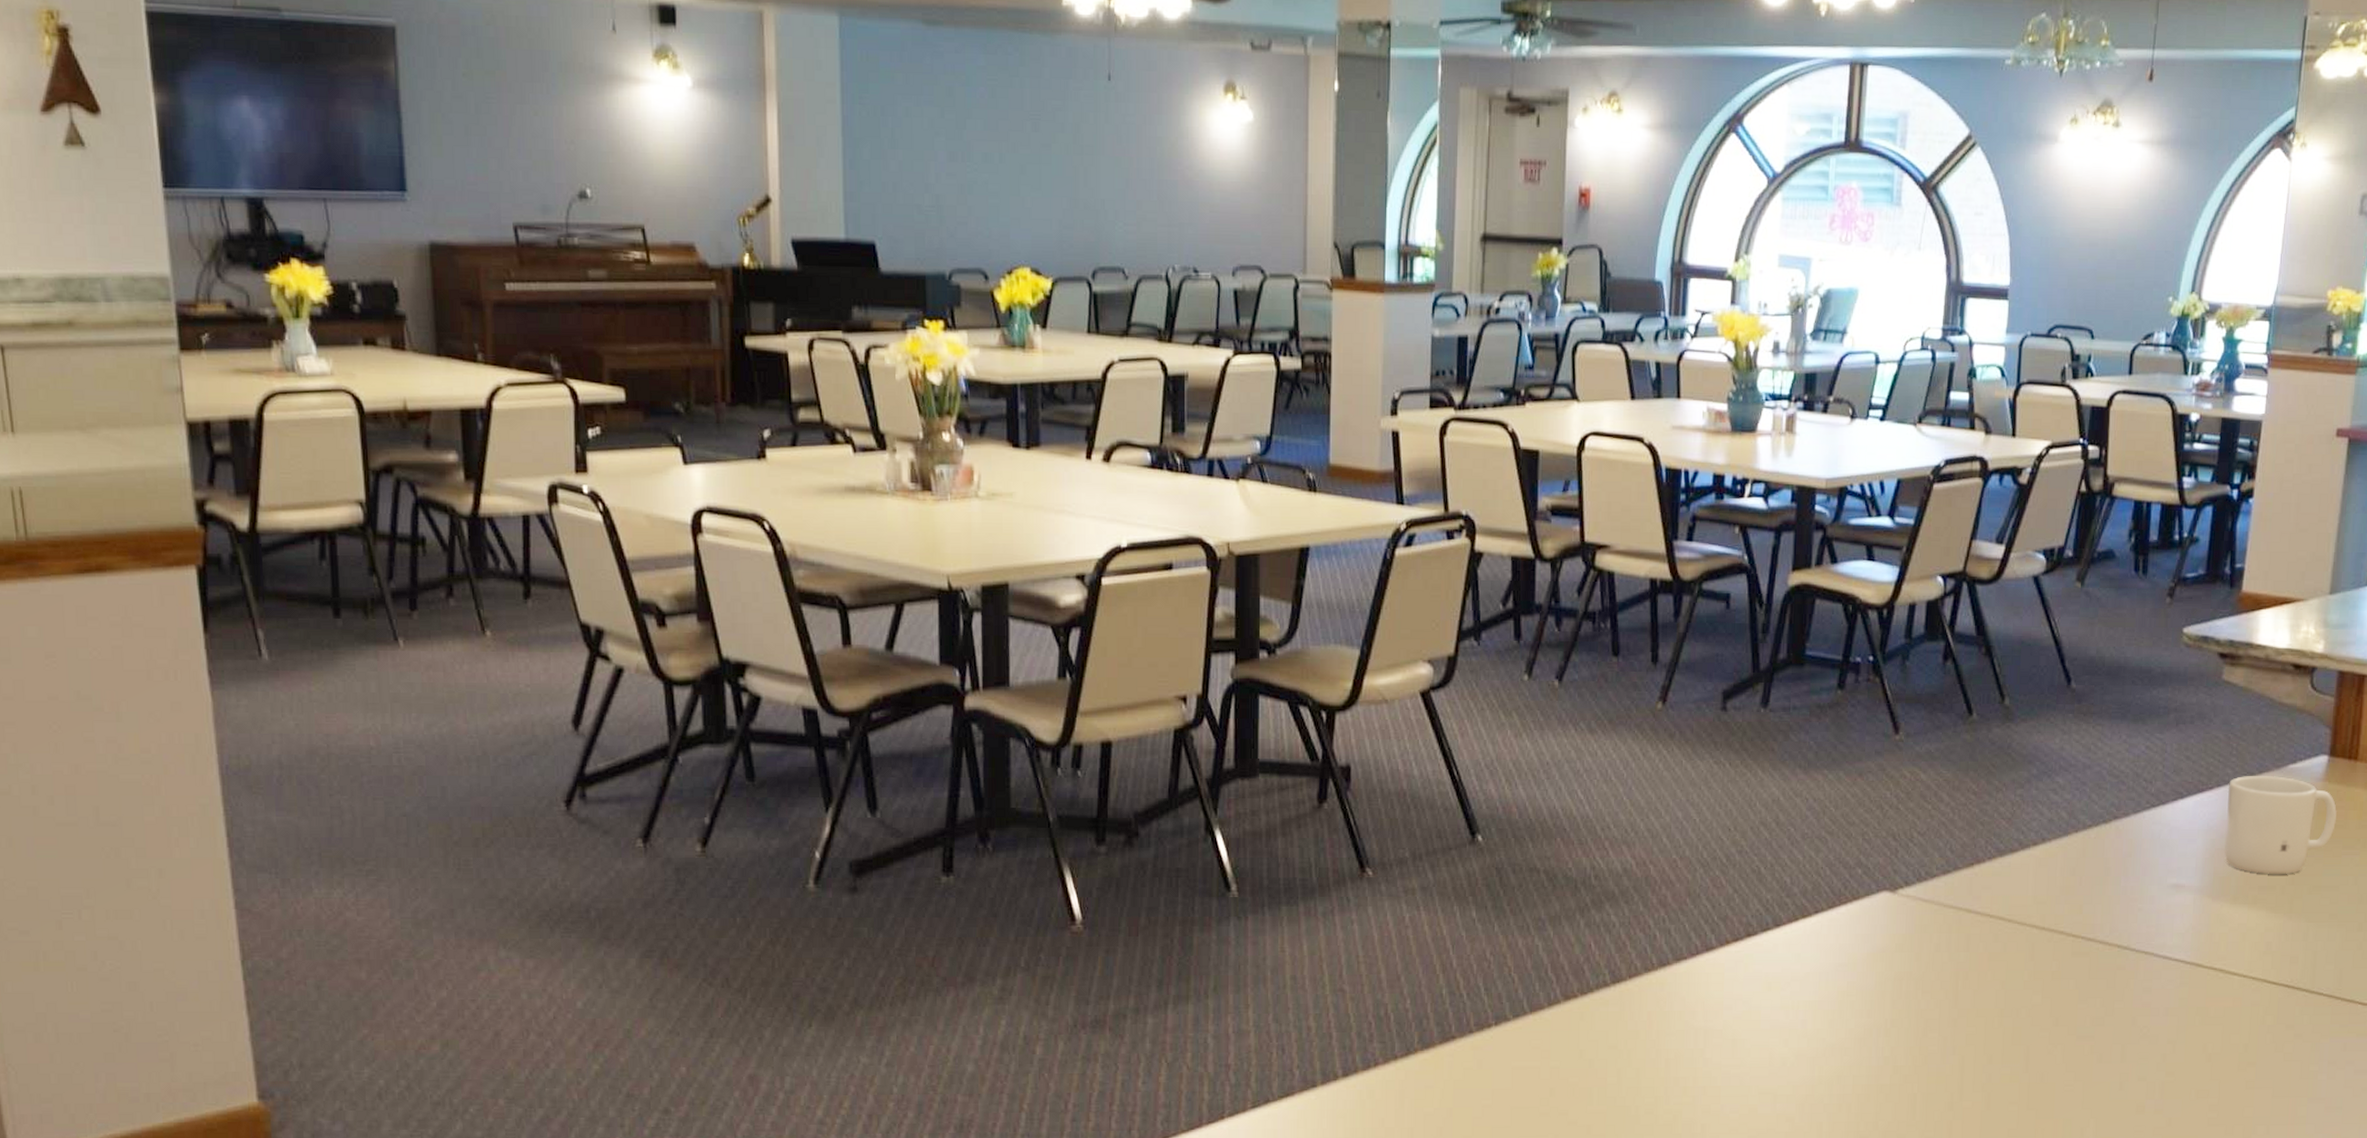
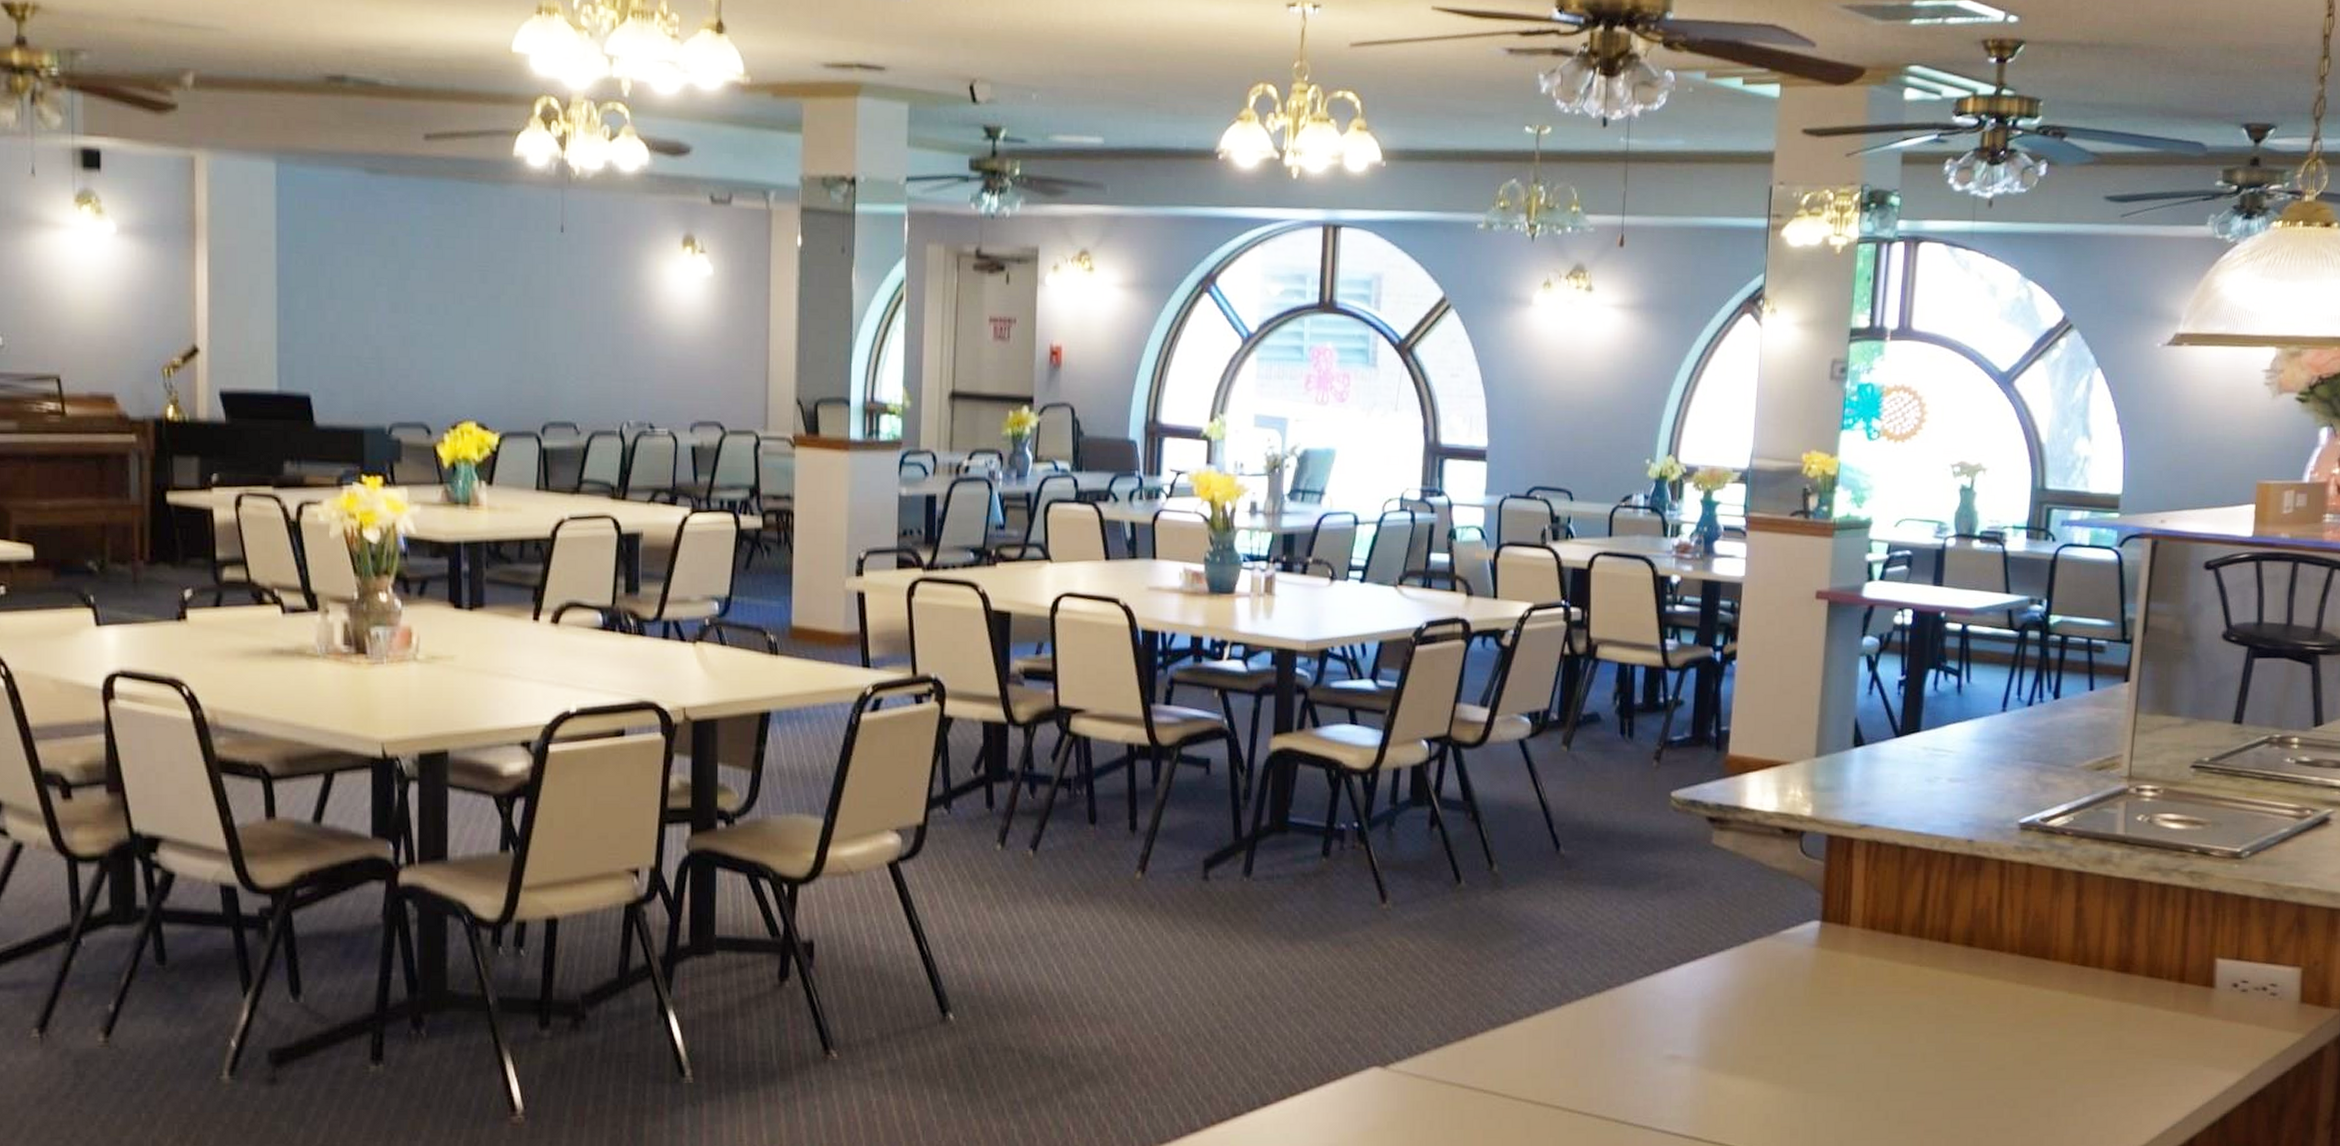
mug: present [2224,775,2338,874] -> none [1719,941,1832,1043]

